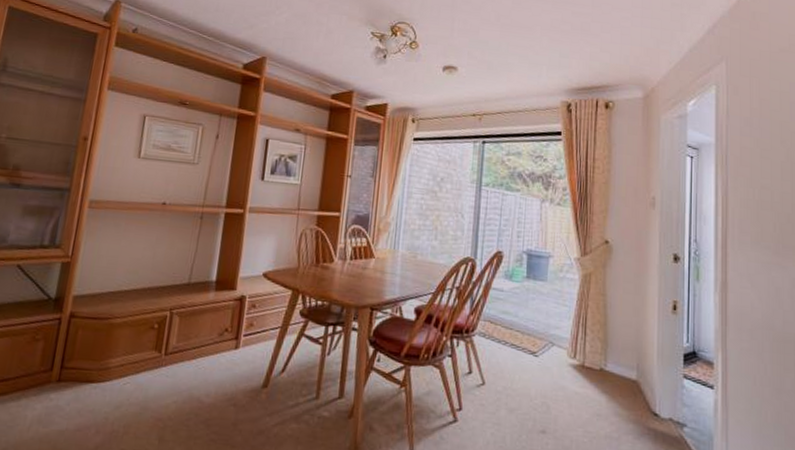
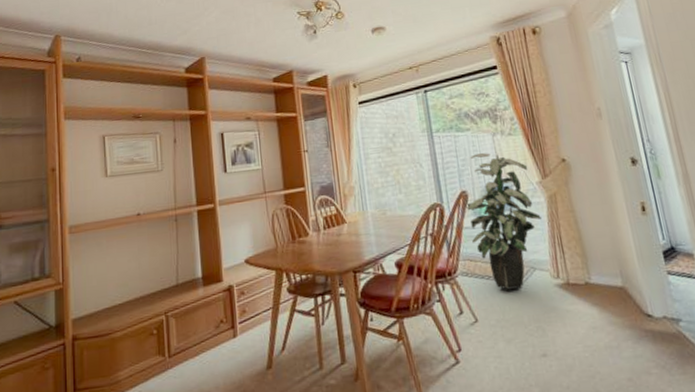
indoor plant: none [497,216,571,361] -> present [464,153,542,290]

